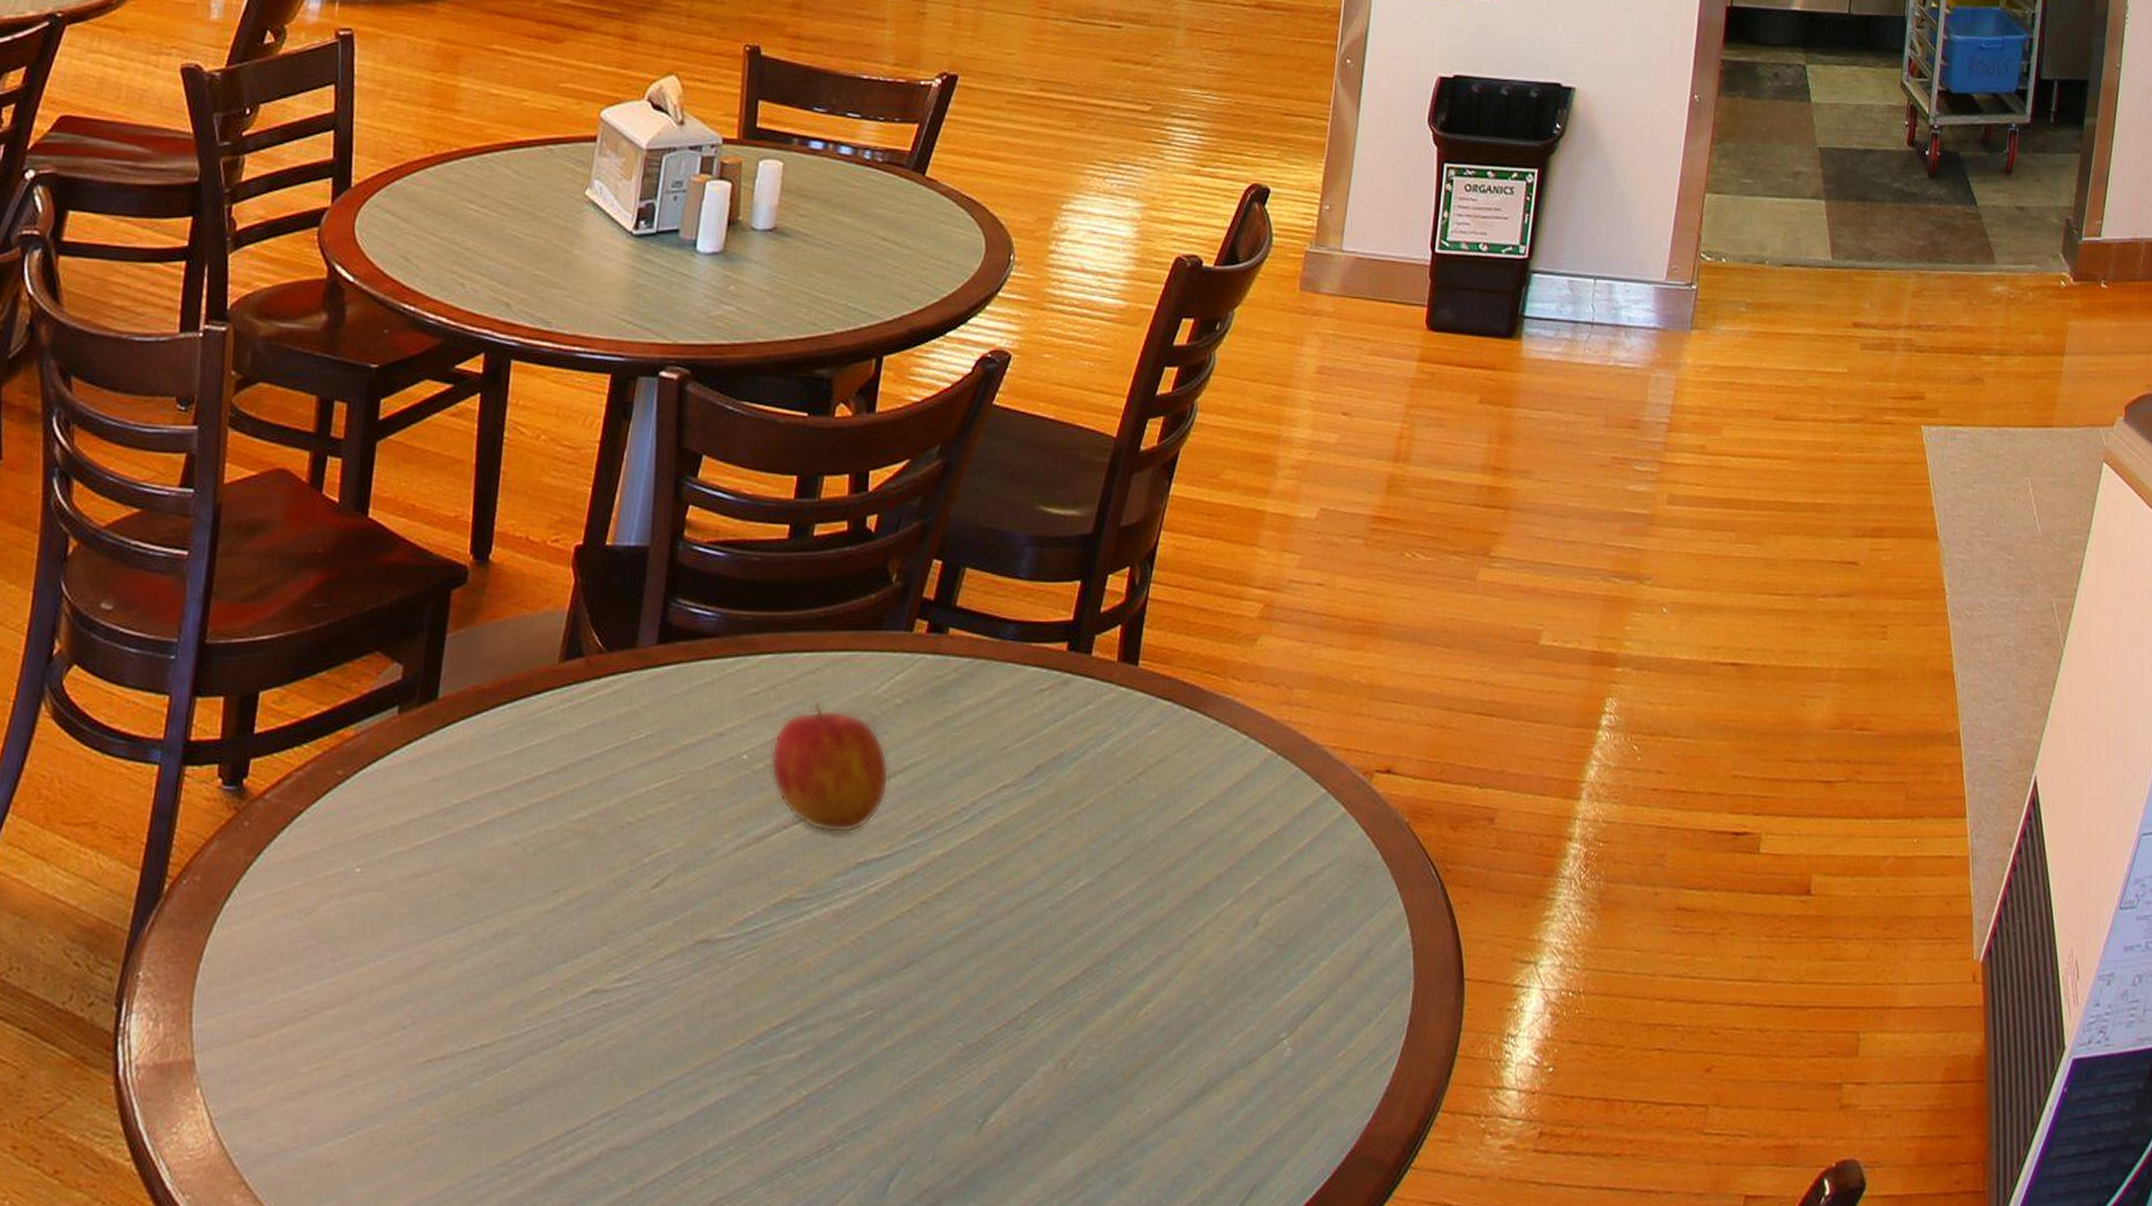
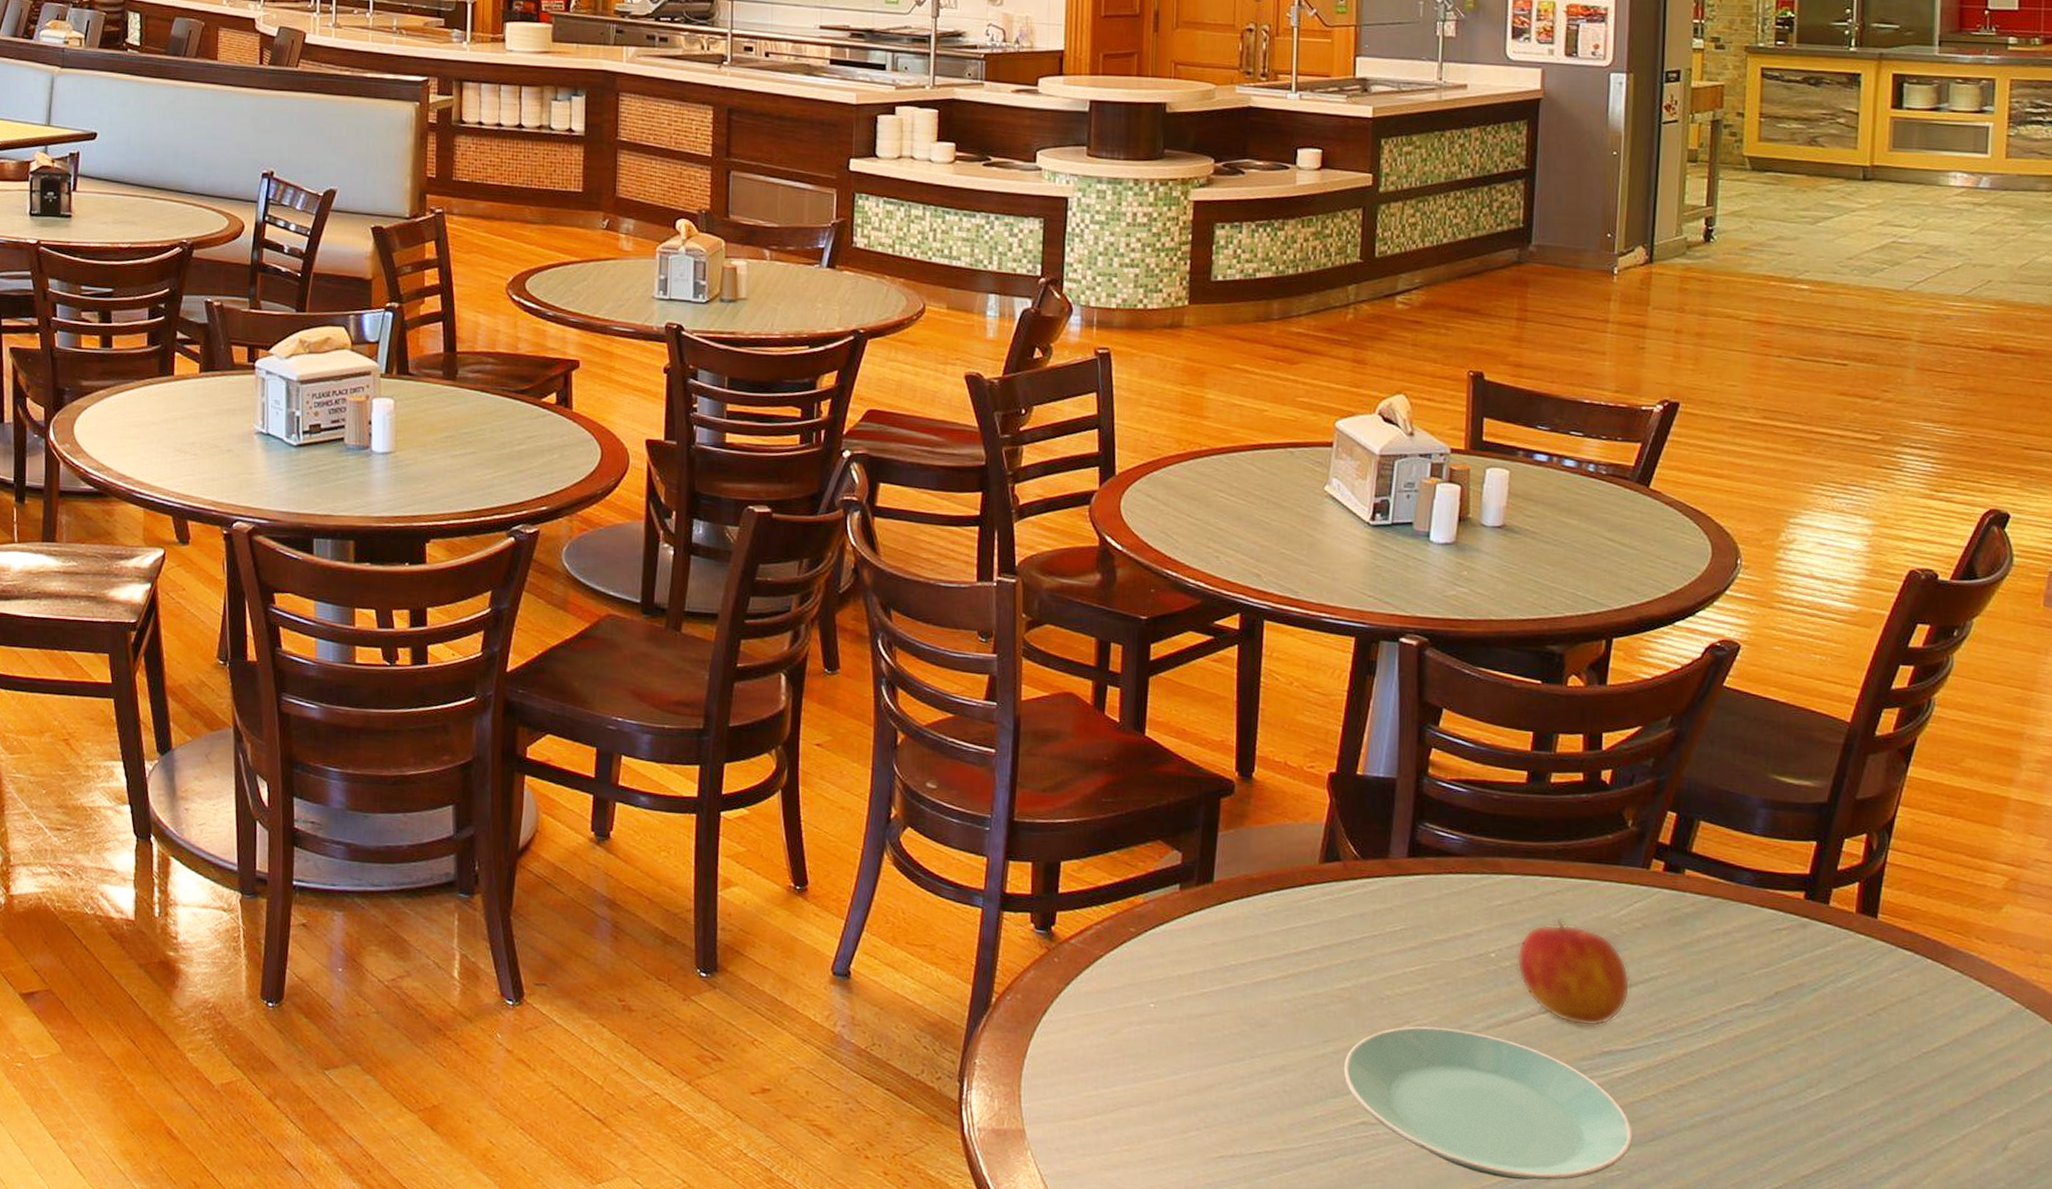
plate: none [575,855,886,1040] -> present [1343,1026,1633,1181]

